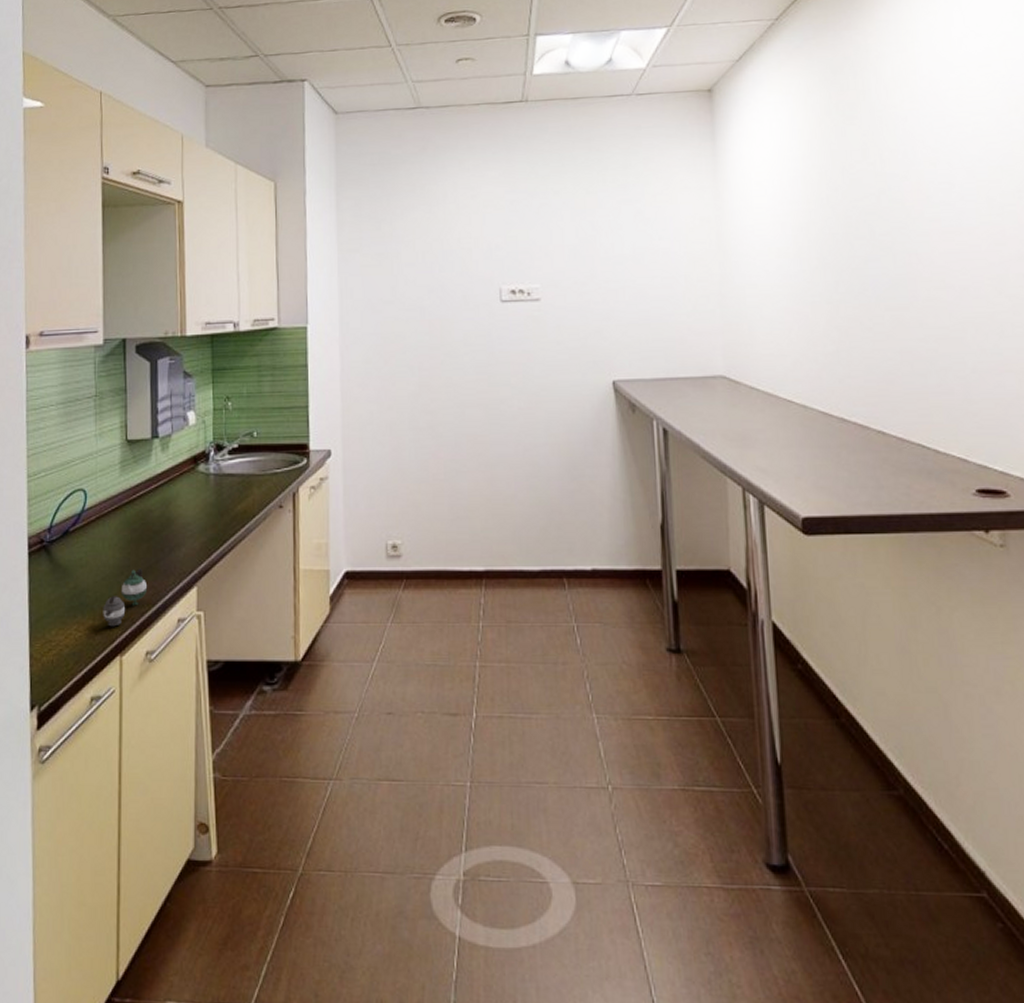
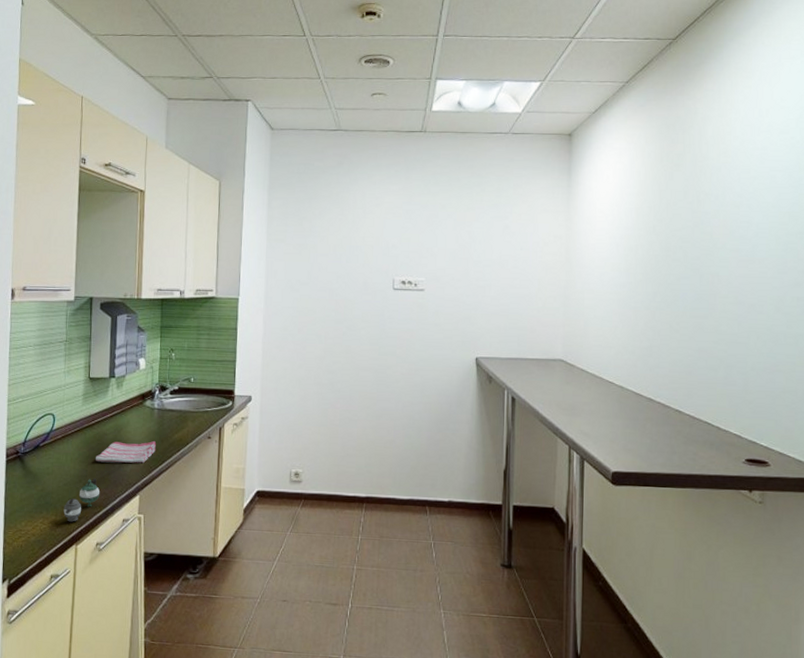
dish towel: none [139,516,214,547] -> present [95,441,156,464]

